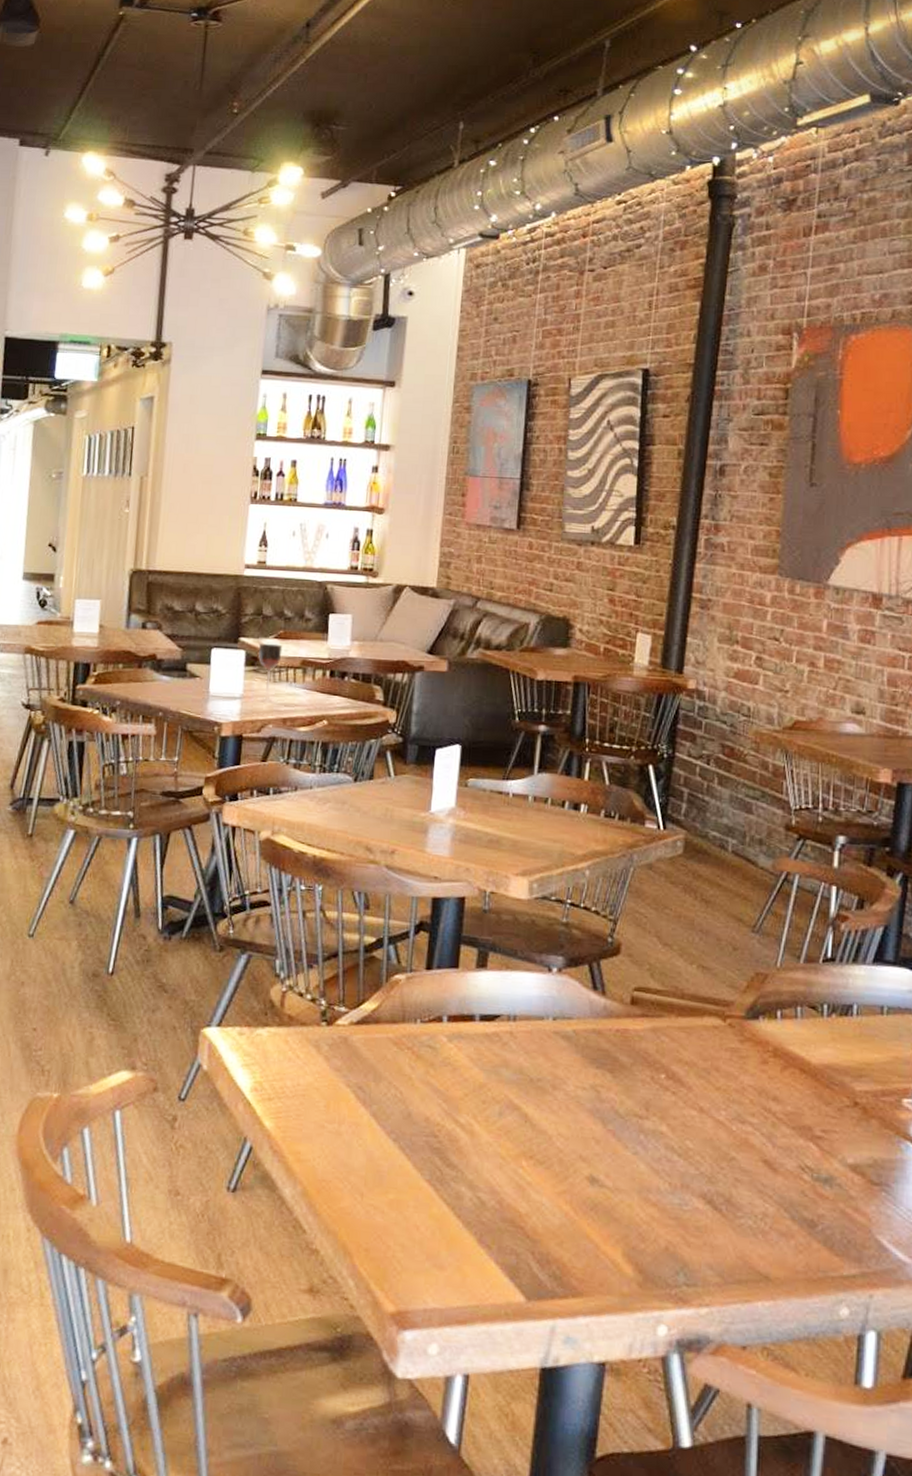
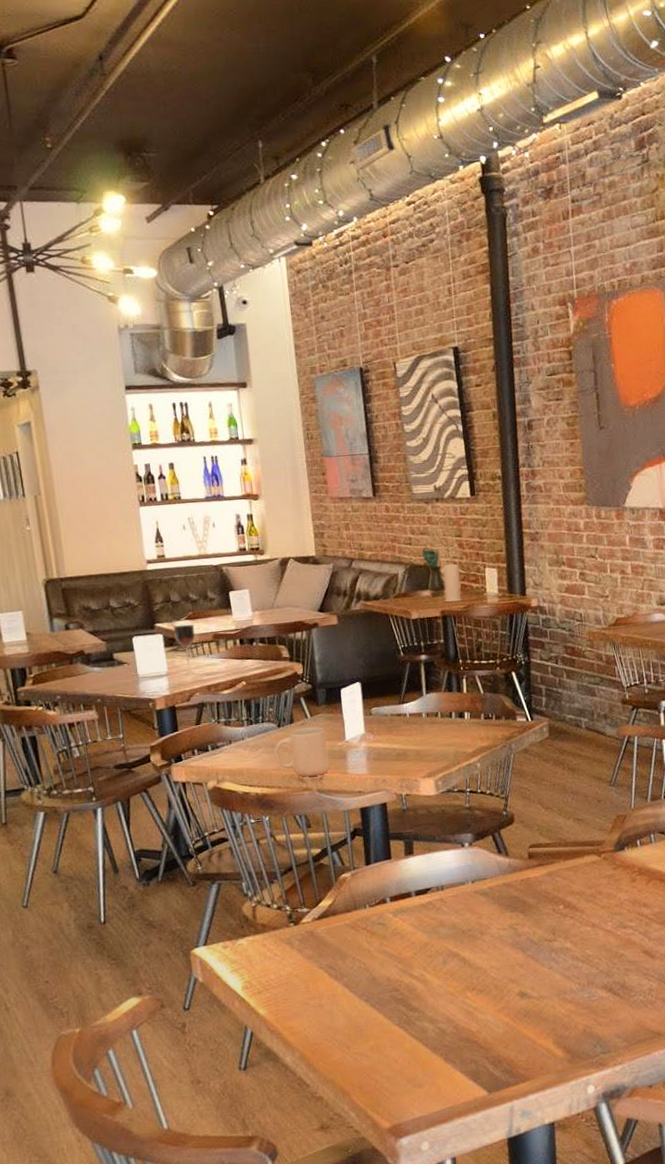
cup: none [344,787,408,848] -> present [274,726,330,777]
vase: none [562,597,584,660] -> present [421,547,446,598]
candle: none [578,621,606,668] -> present [442,563,464,603]

